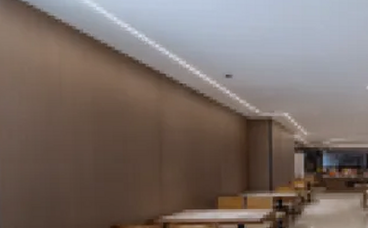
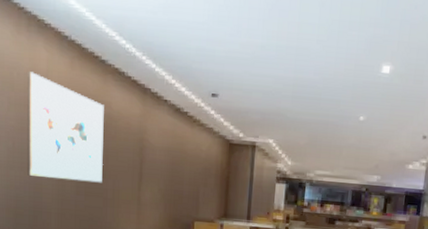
wall art: none [39,66,123,168] -> present [27,71,104,183]

